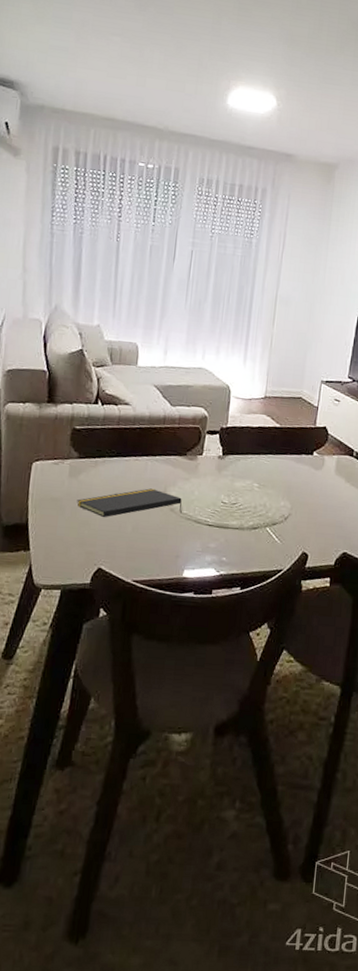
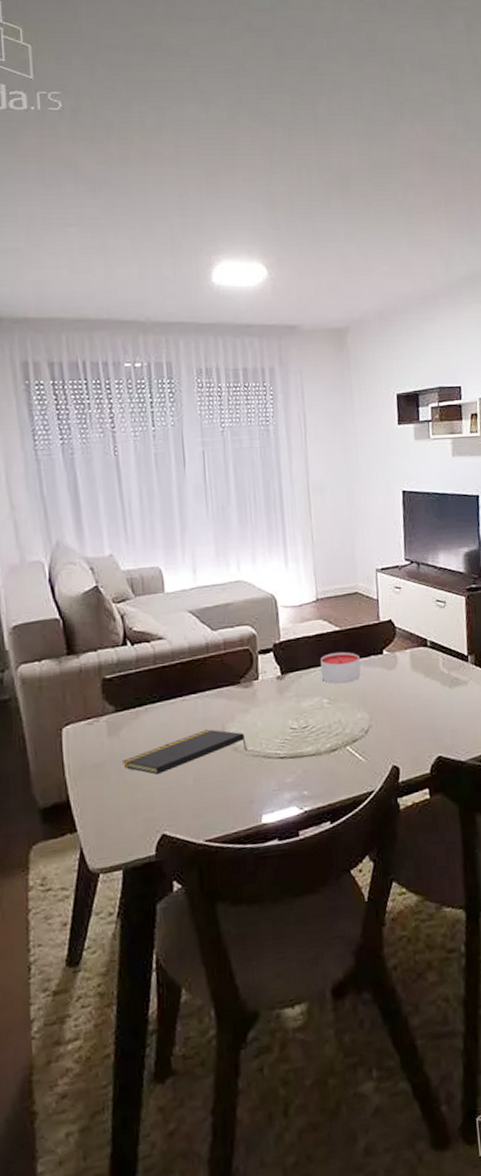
candle: none [256,445,292,474] -> present [320,651,361,684]

